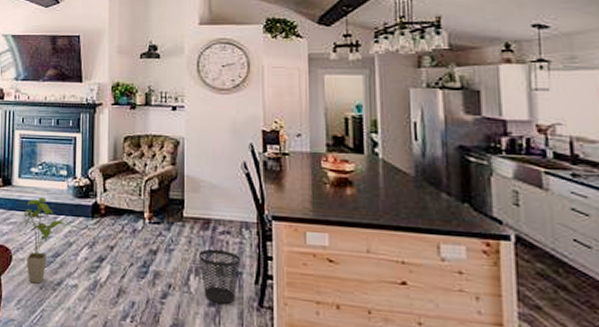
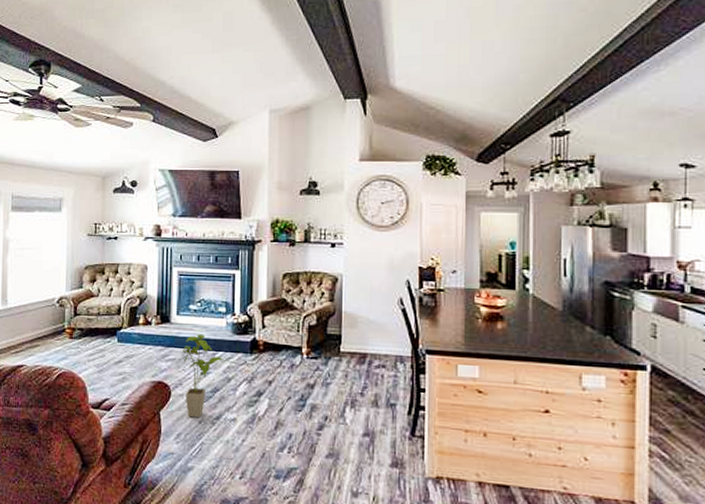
wastebasket: present [199,249,242,304] -> none [355,382,396,434]

